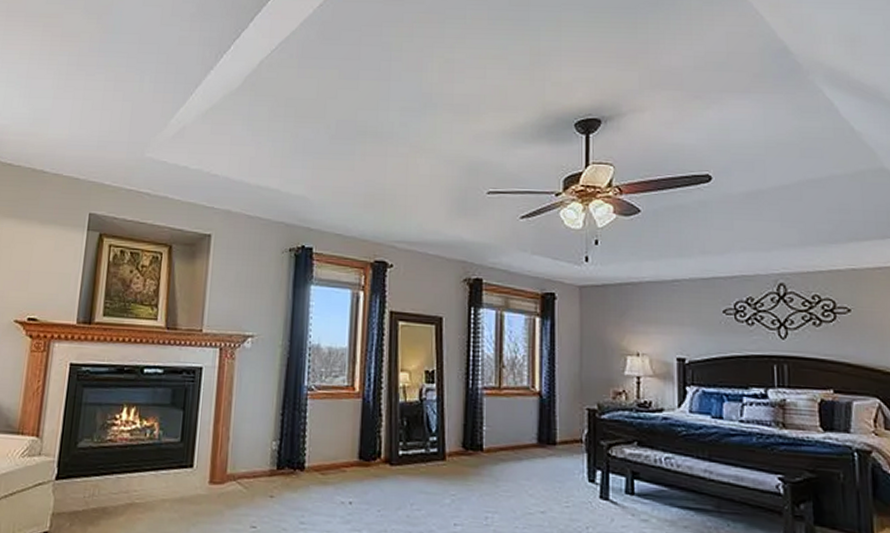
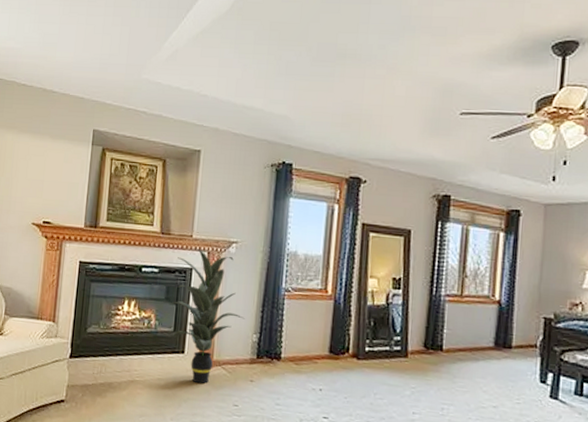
indoor plant: none [175,344,262,504] -> present [169,248,245,384]

